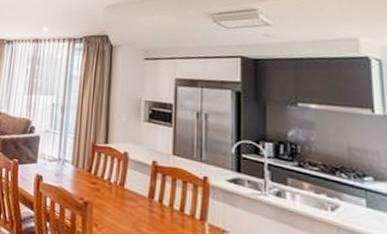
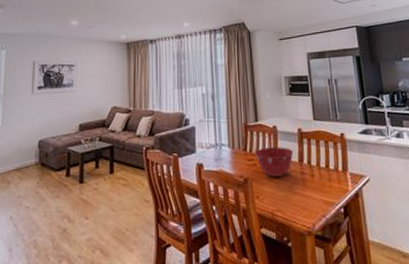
mixing bowl: none [99,173,144,209] -> present [254,147,294,177]

